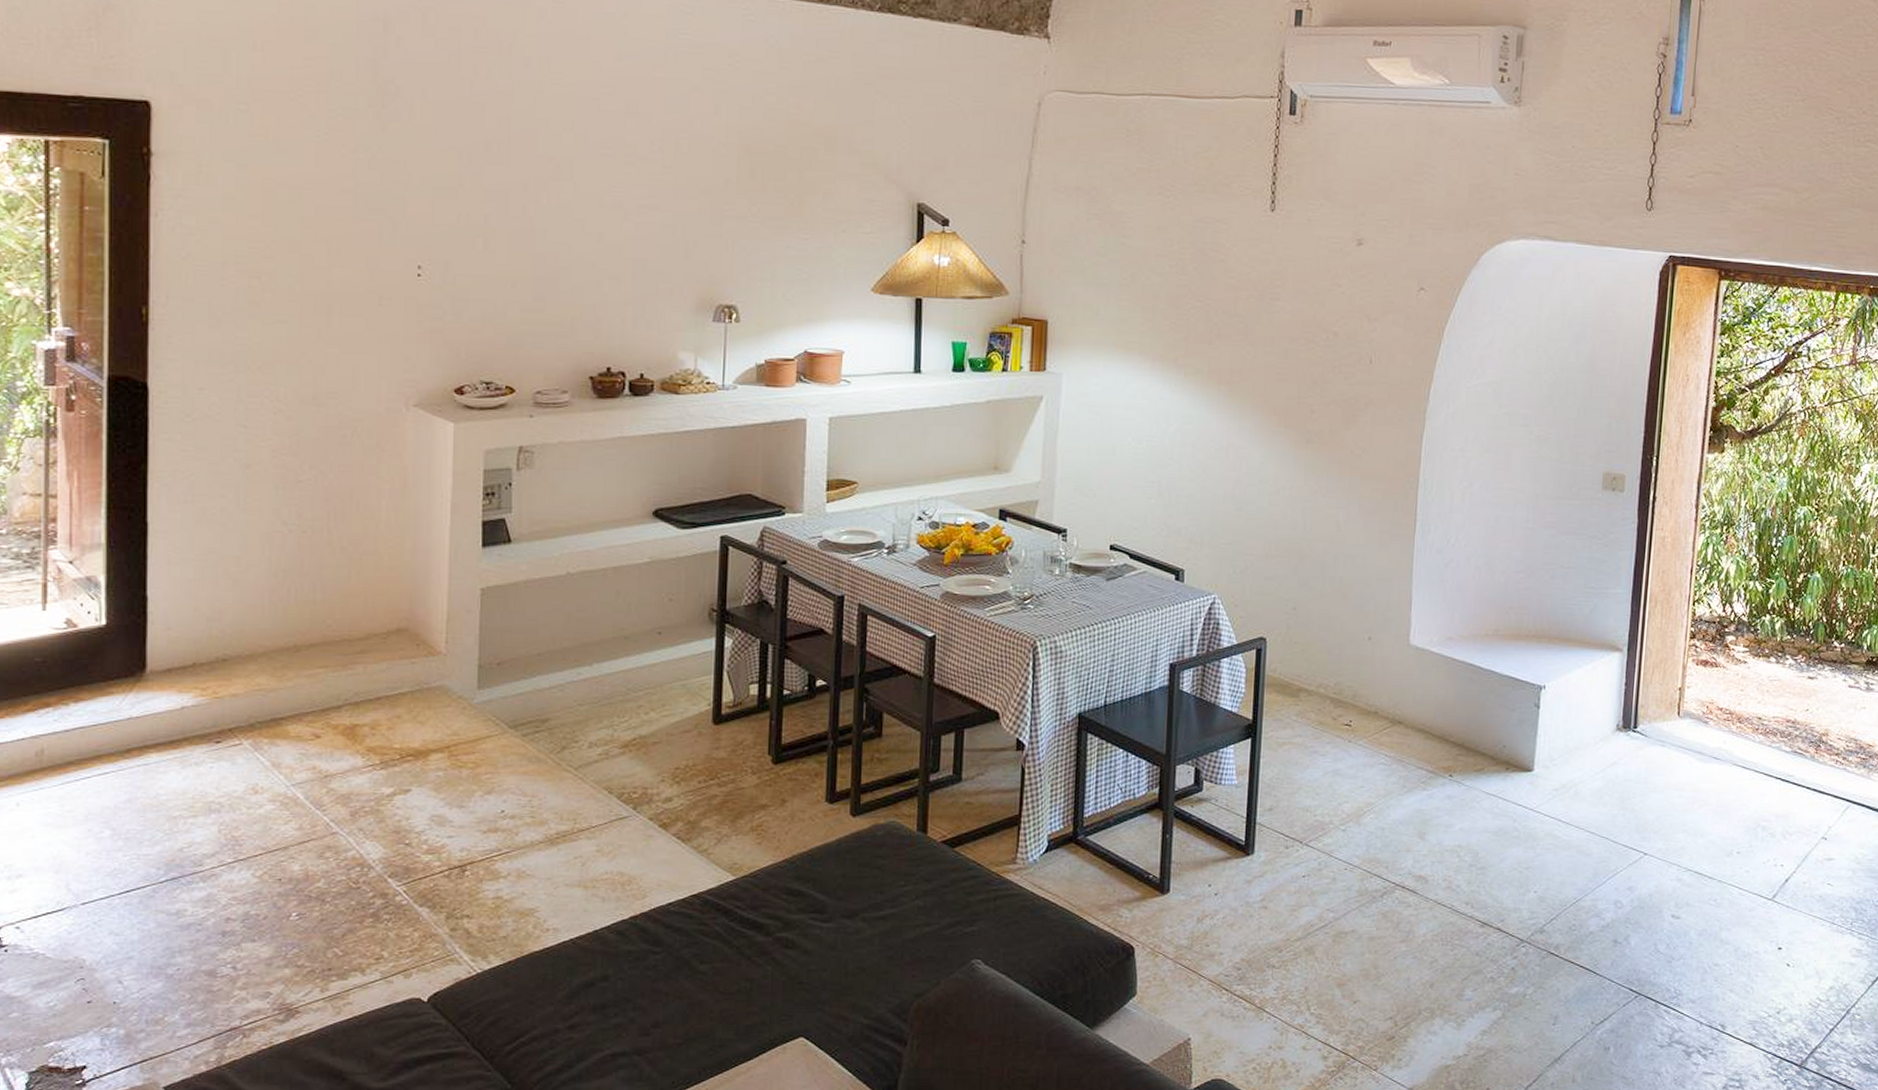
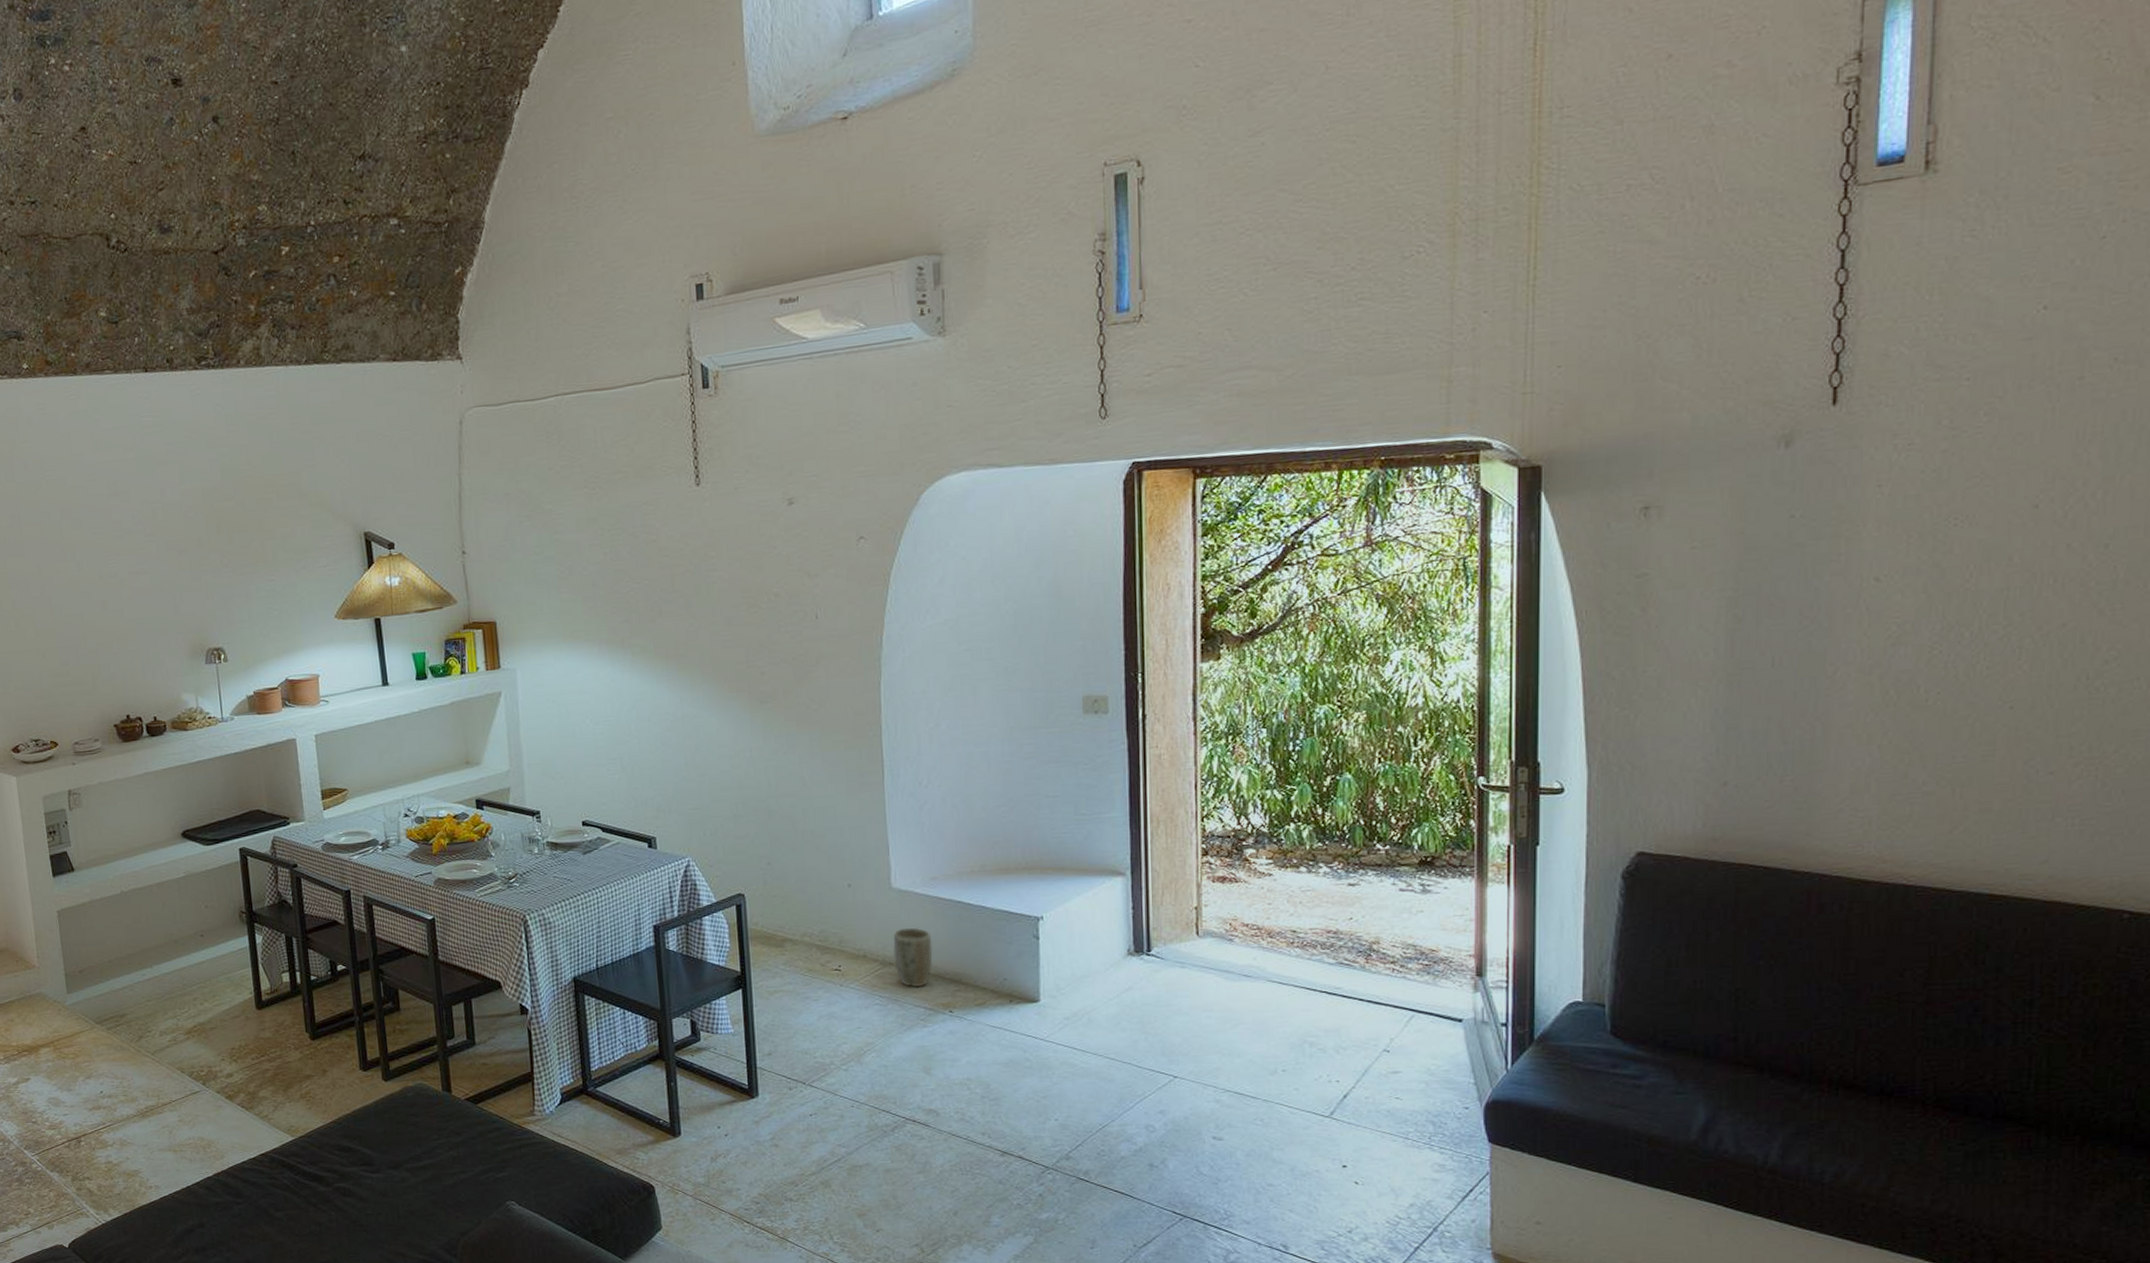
plant pot: none [1403,686,1442,748] -> present [893,927,933,987]

